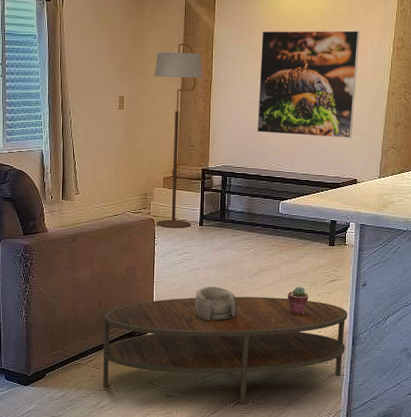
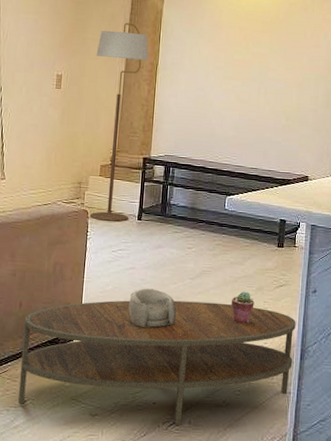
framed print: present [257,30,360,138] -> none [204,15,314,132]

